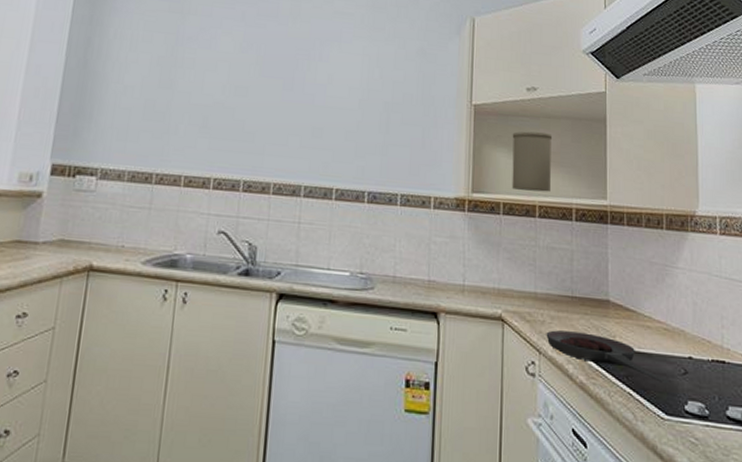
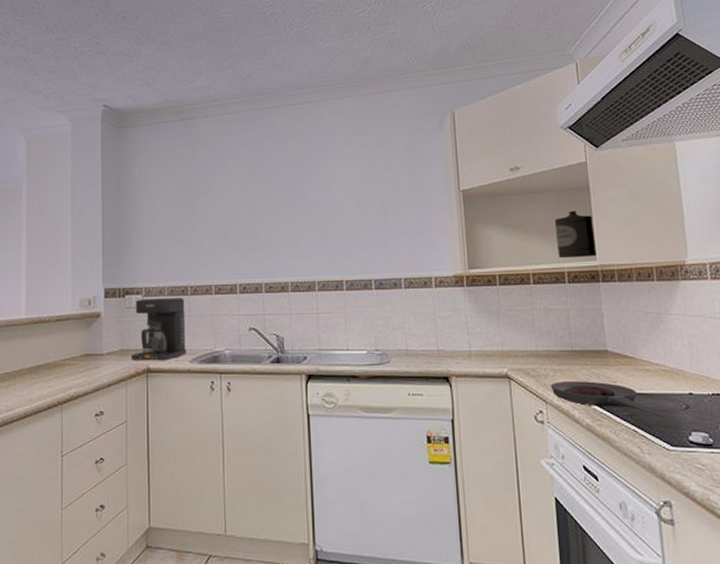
coffee maker: none [72,181,147,259] -> present [131,298,187,361]
canister: present [511,131,553,193] -> none [500,207,542,261]
canister: none [567,142,607,195] -> present [554,211,597,259]

